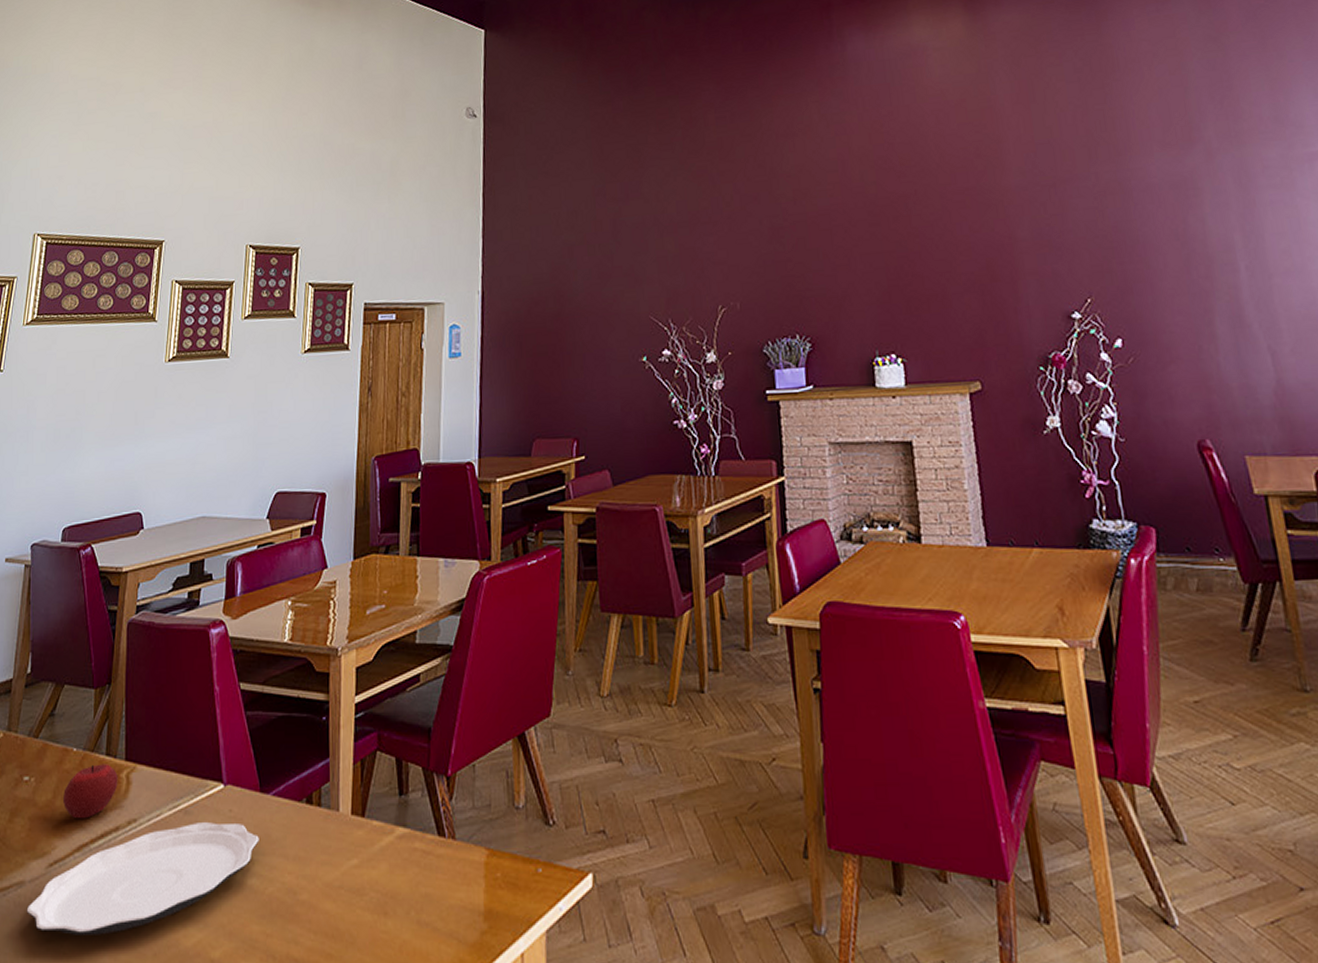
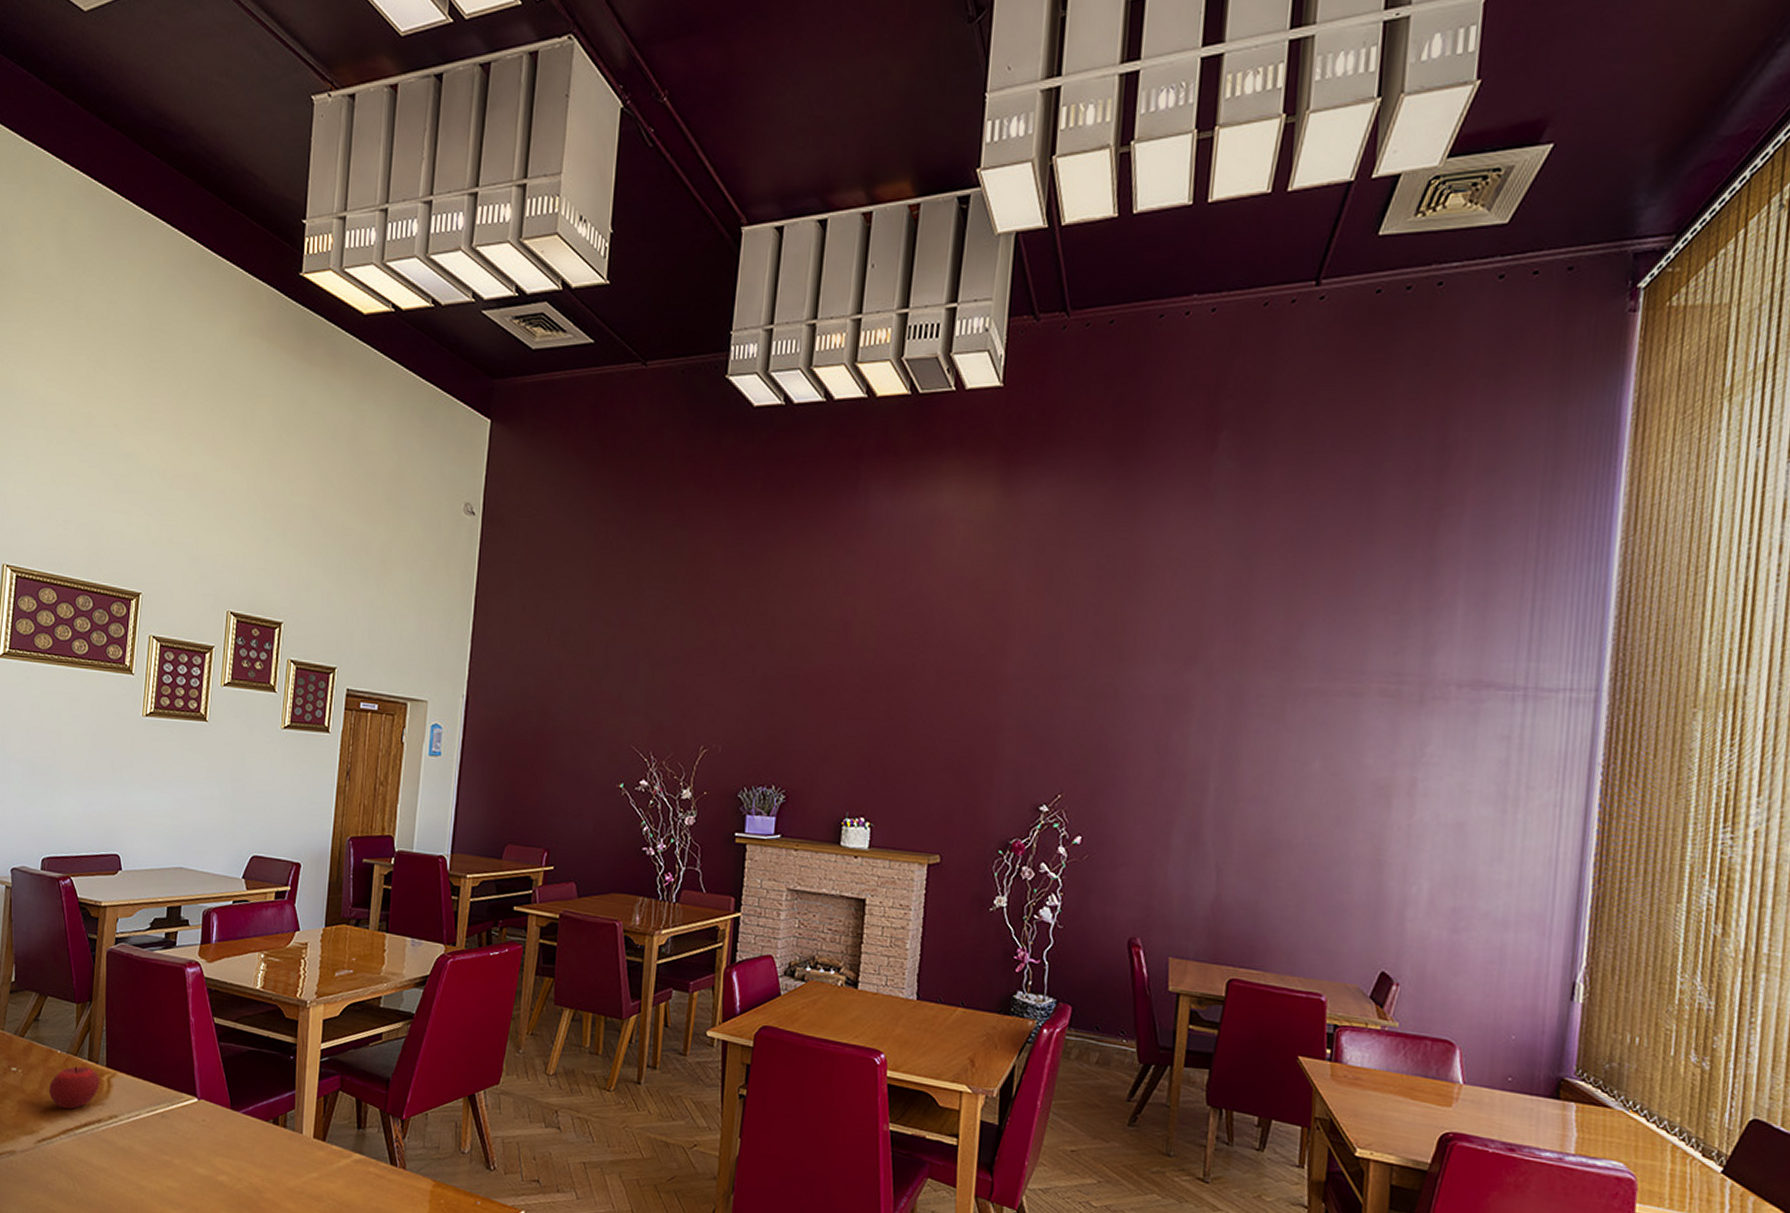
plate: present [26,822,259,935] -> none [18,1125,229,1202]

